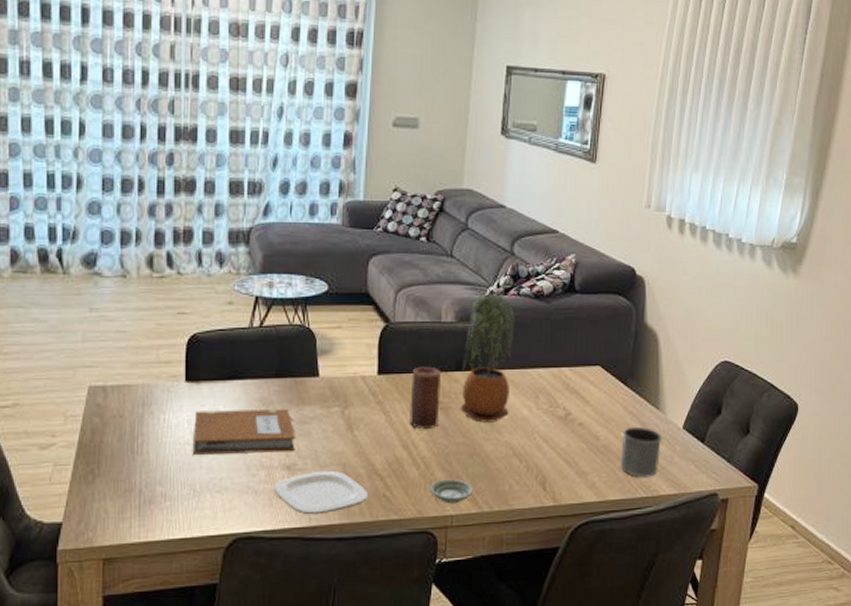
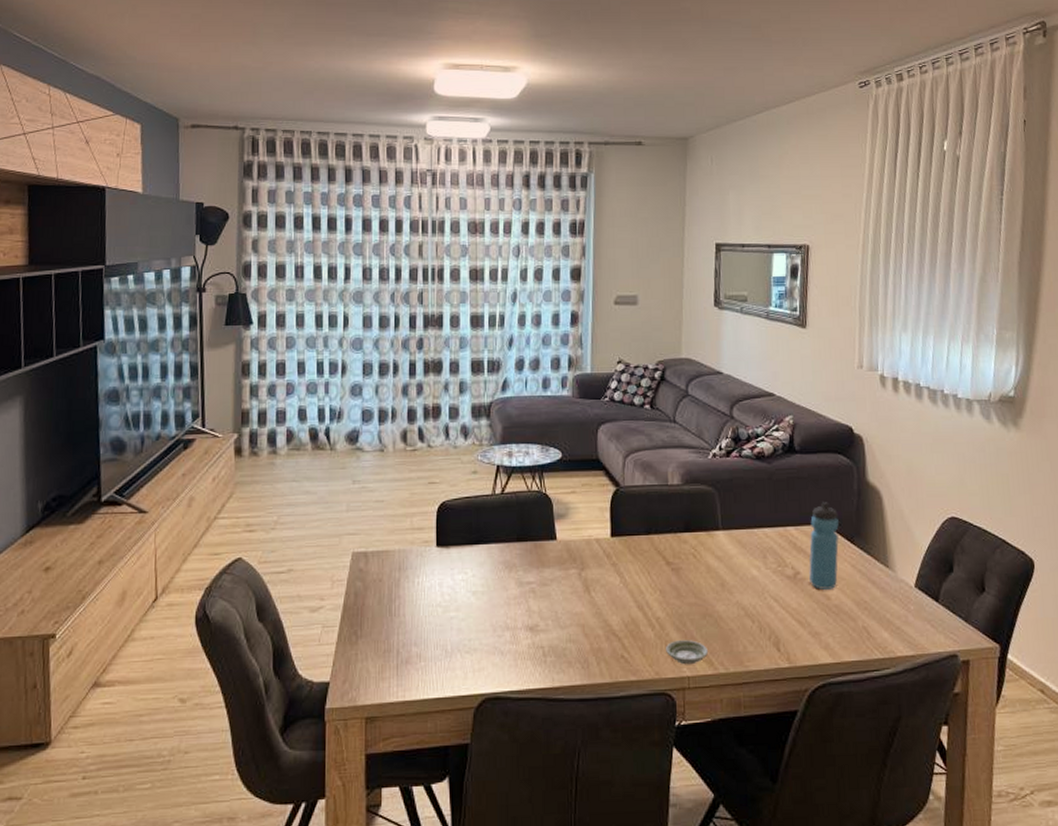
notebook: present [194,409,296,455] -> none [445,572,537,616]
plate: present [273,470,369,515] -> none [518,631,608,676]
candle: present [410,366,441,430] -> none [642,528,671,590]
potted plant: present [460,293,515,423] -> none [690,455,739,583]
water bottle: none [580,343,614,430] -> present [809,502,840,590]
mug: present [620,426,663,478] -> none [853,585,895,638]

